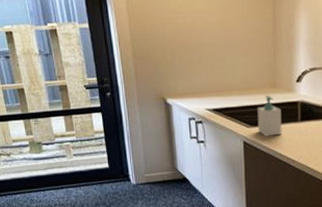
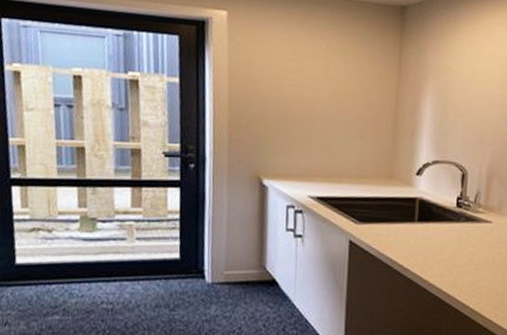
soap bottle: present [257,95,282,136] -> none [367,187,397,237]

